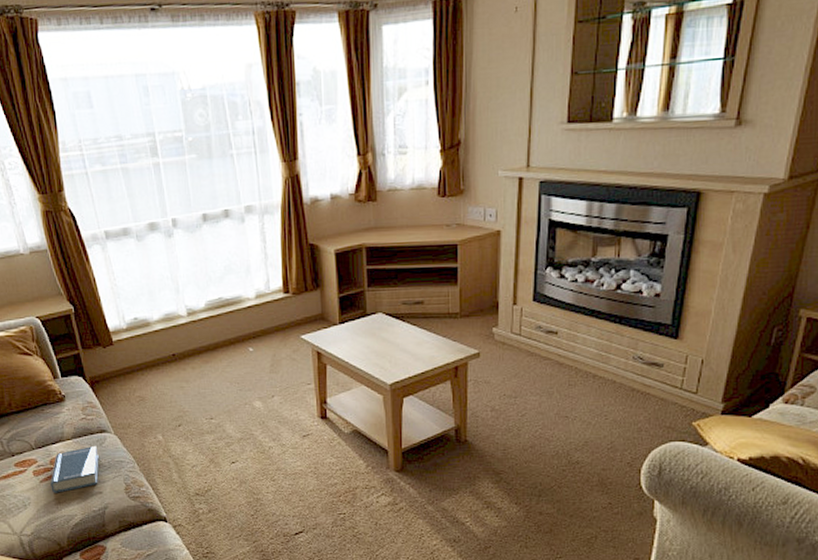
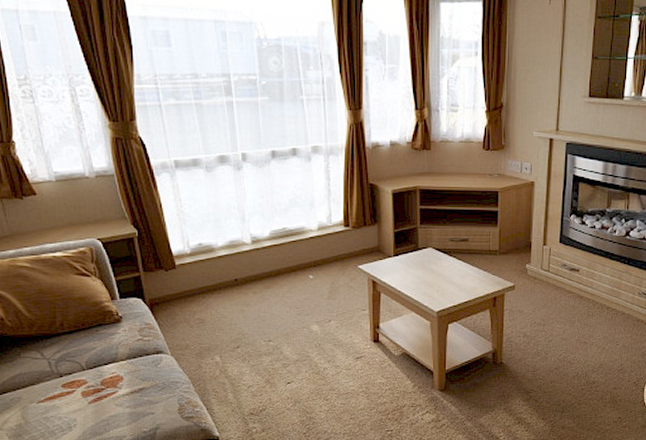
hardback book: present [50,445,99,493] -> none [100,366,153,414]

